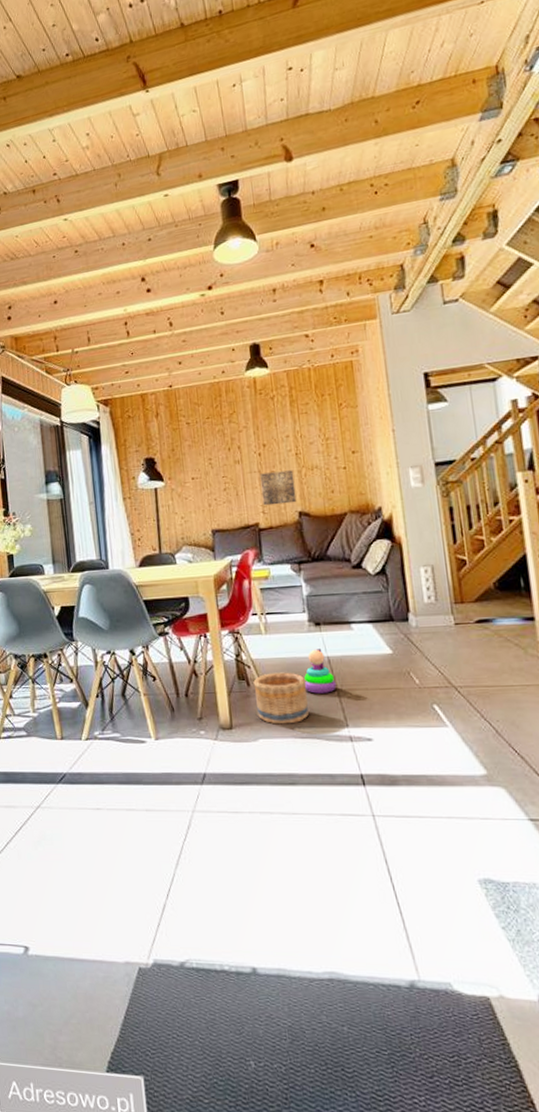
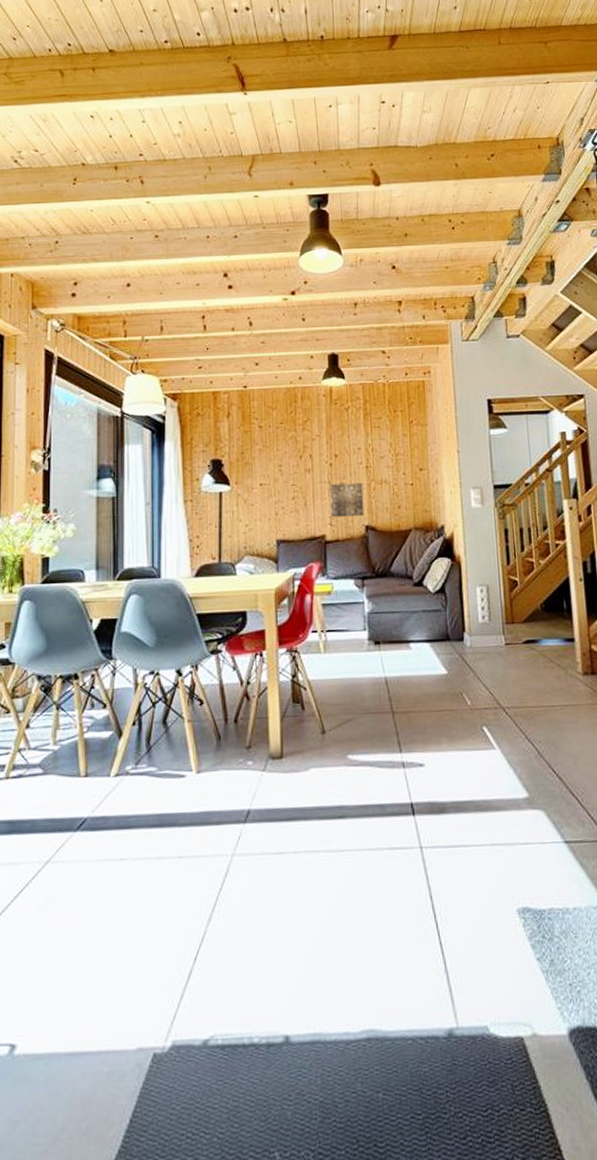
basket: present [253,672,309,724] -> none [308,694,363,752]
stacking toy: present [304,649,336,694] -> none [360,669,392,717]

